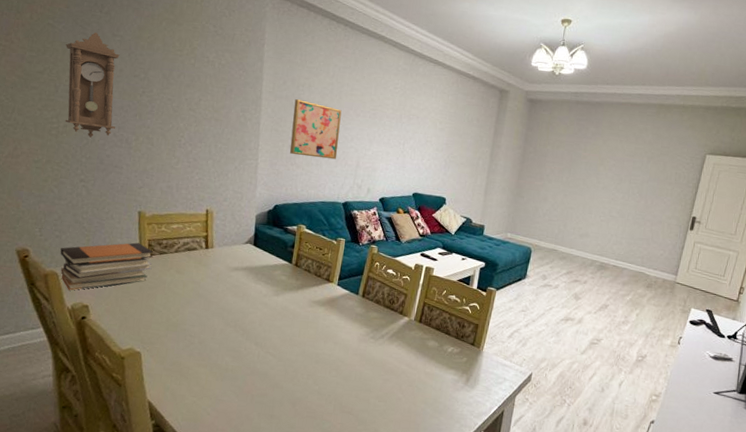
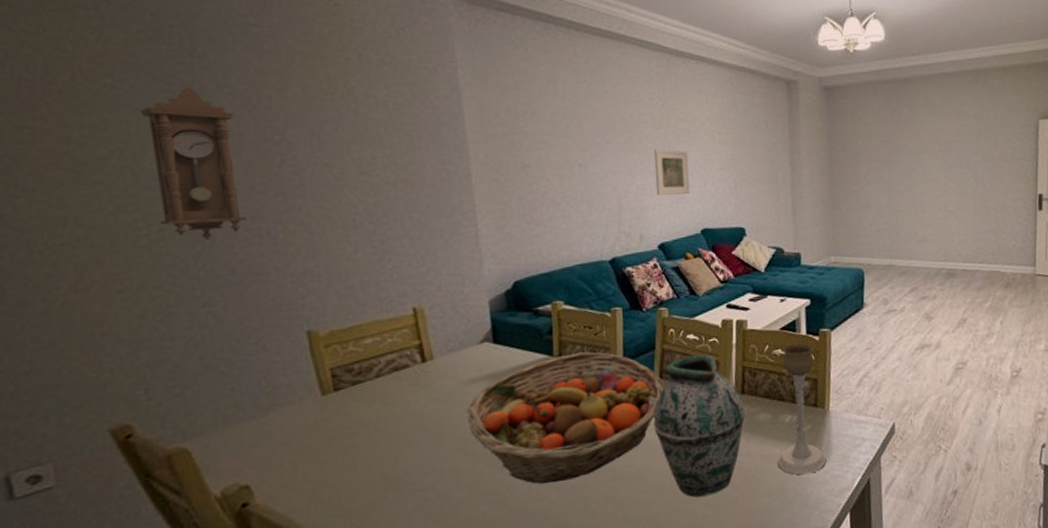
book stack: present [60,242,153,291] -> none [187,376,343,471]
fruit basket: none [227,264,365,355] -> present [467,351,665,484]
wall art: present [289,99,342,160] -> none [515,134,590,210]
vase: none [351,285,419,391] -> present [653,354,745,498]
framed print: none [385,126,415,164] -> present [653,149,690,195]
candle holder: none [436,293,480,395] -> present [777,343,827,475]

